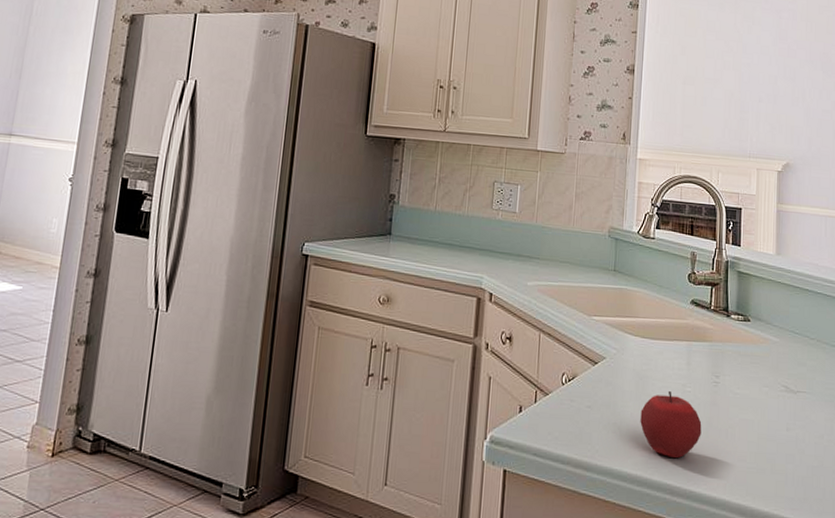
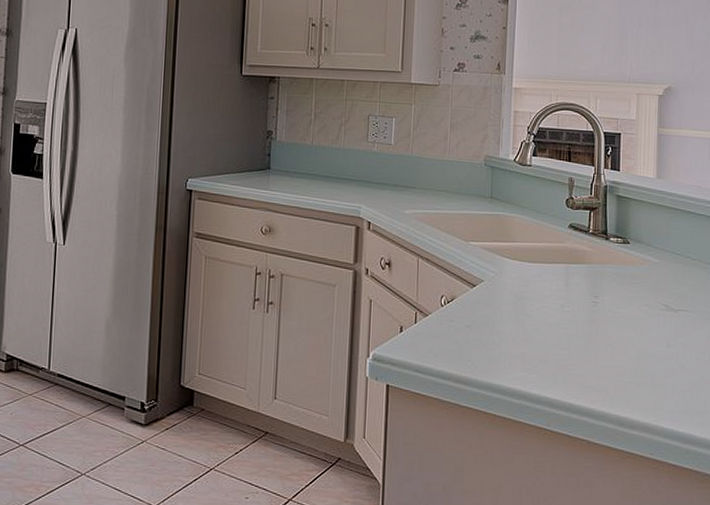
apple: present [640,391,702,459] -> none [519,311,581,374]

